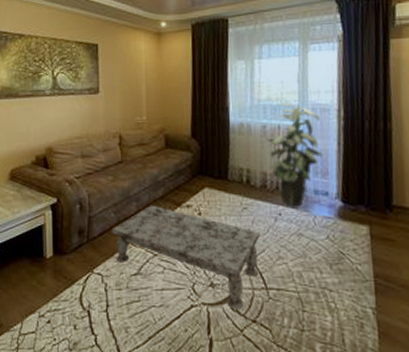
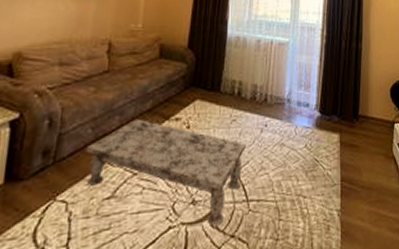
indoor plant: present [266,102,323,207] -> none [259,19,307,118]

